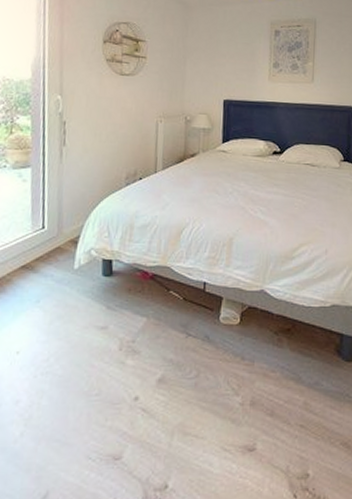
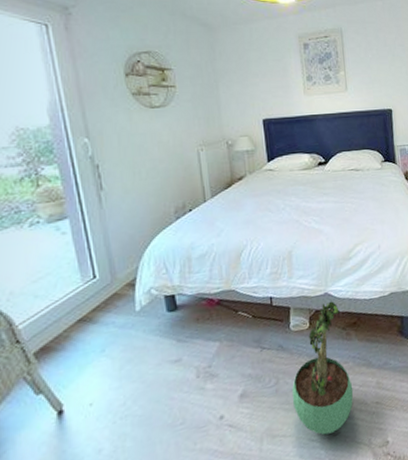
potted plant: none [210,300,277,447] -> present [292,301,354,435]

